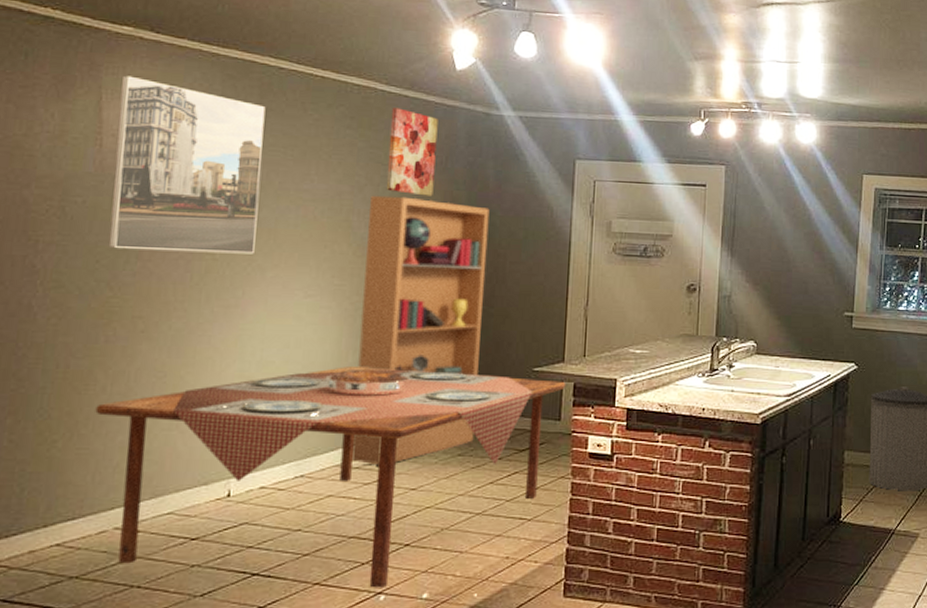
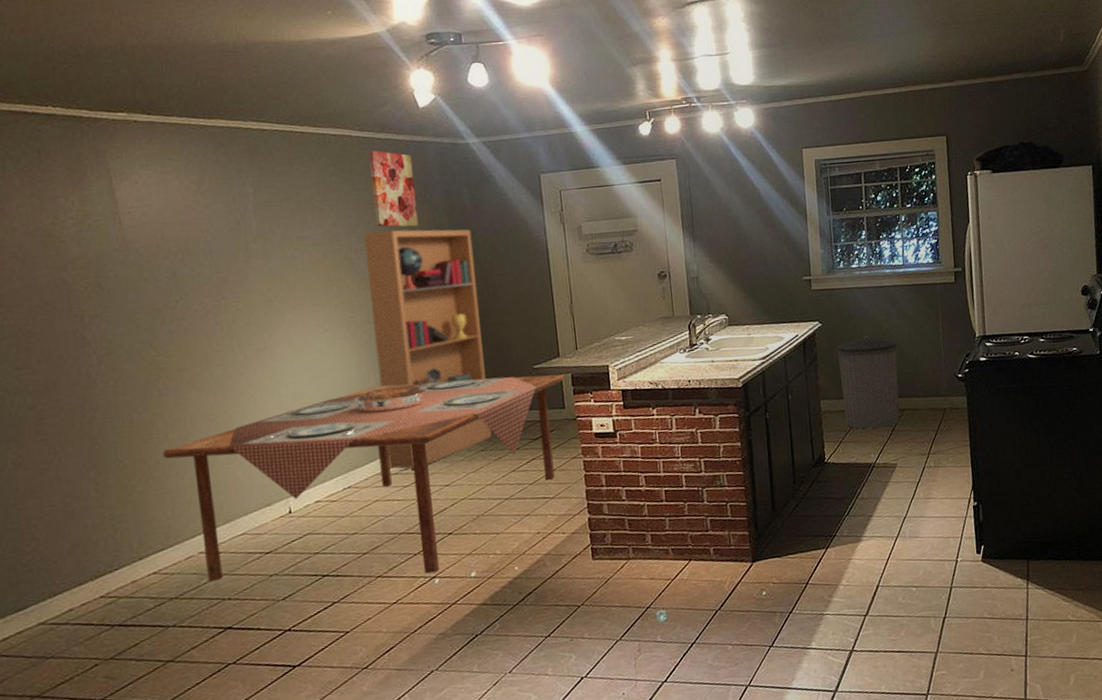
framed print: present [108,75,266,254] -> none [125,157,272,313]

